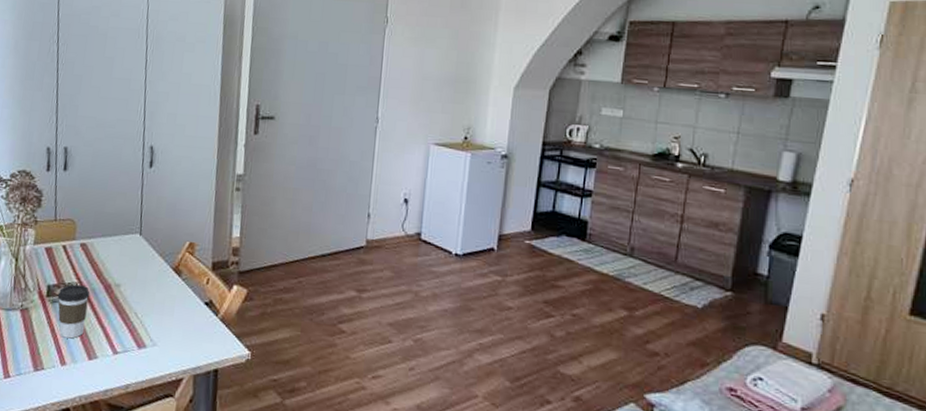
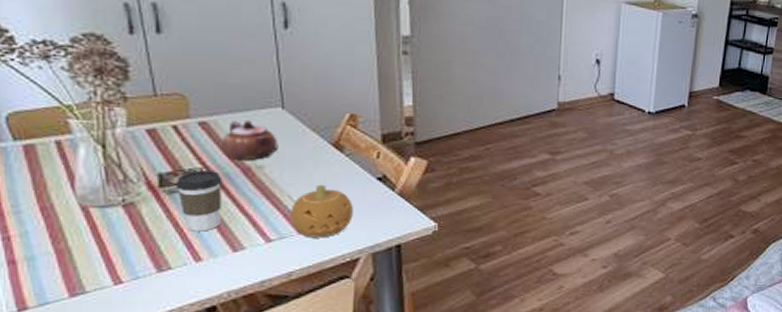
teapot: none [92,243,134,279] -> present [221,120,278,161]
fruit: none [133,304,183,355] -> present [290,184,353,238]

